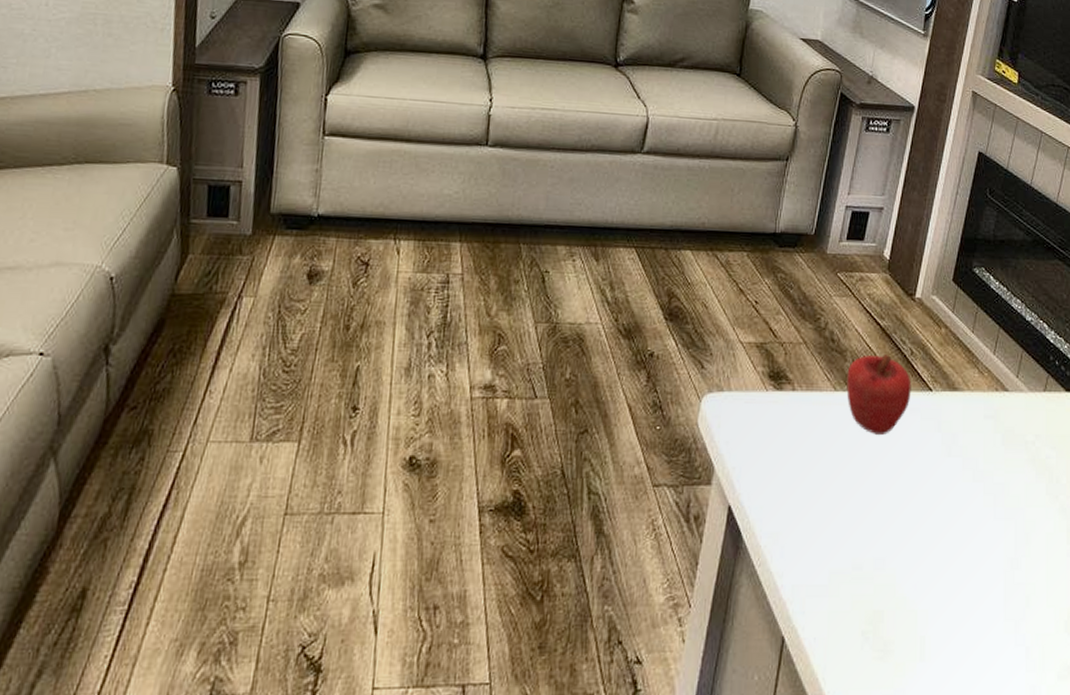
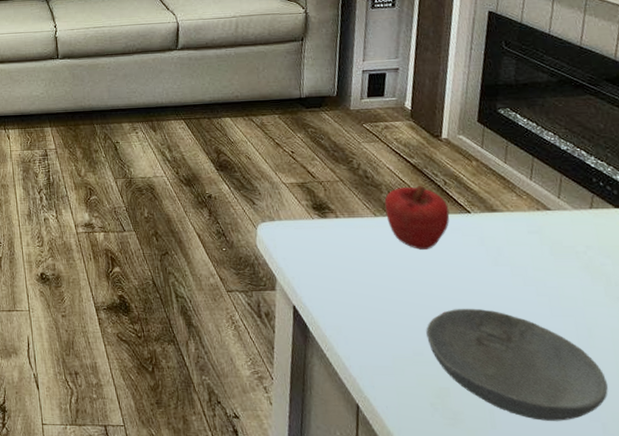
bowl: none [869,508,1036,648] -> present [426,308,608,421]

